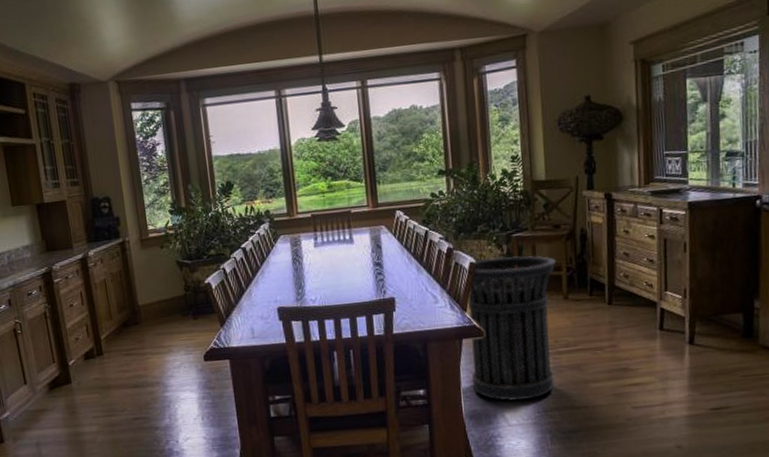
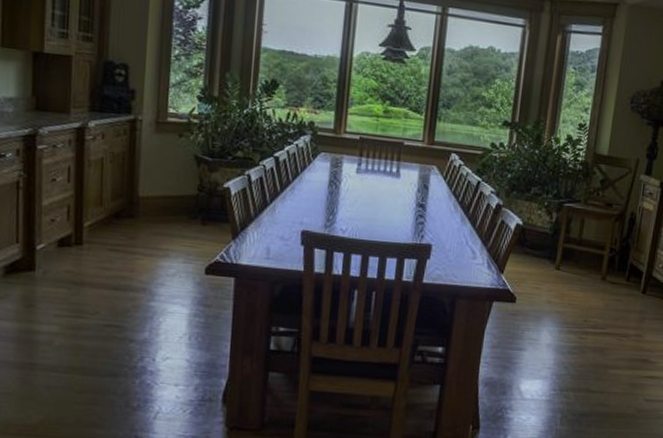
trash can: present [467,255,556,402] -> none [493,223,602,375]

